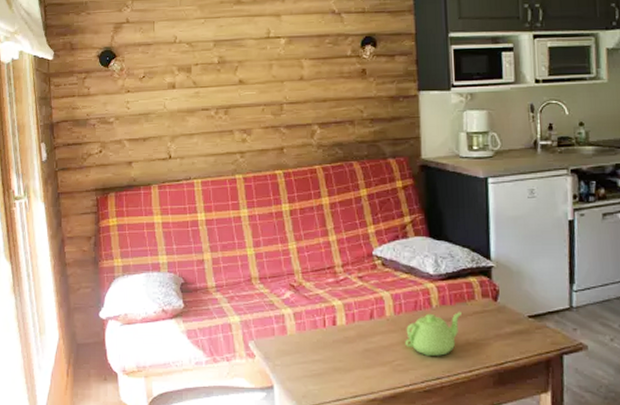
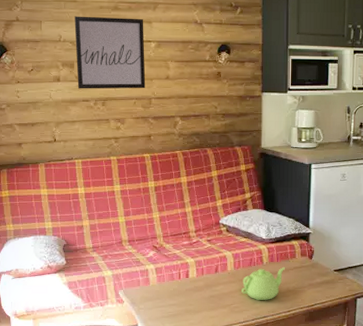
wall art: none [191,12,275,96] -> present [74,16,146,89]

